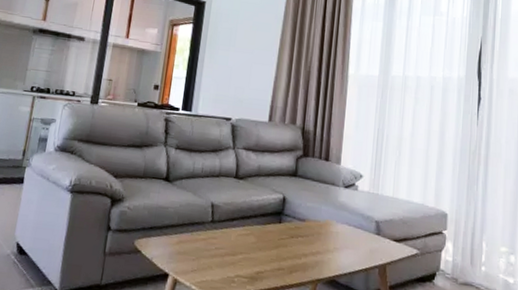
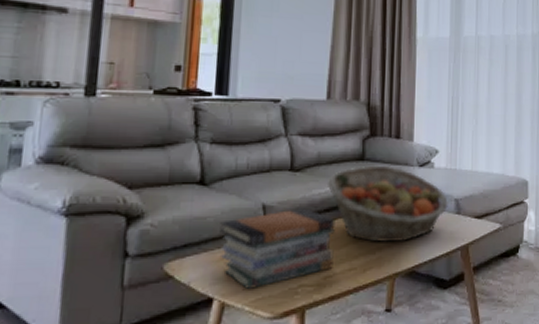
book stack: none [177,210,269,272] -> present [219,208,335,289]
fruit basket: none [265,181,369,253] -> present [328,167,448,243]

